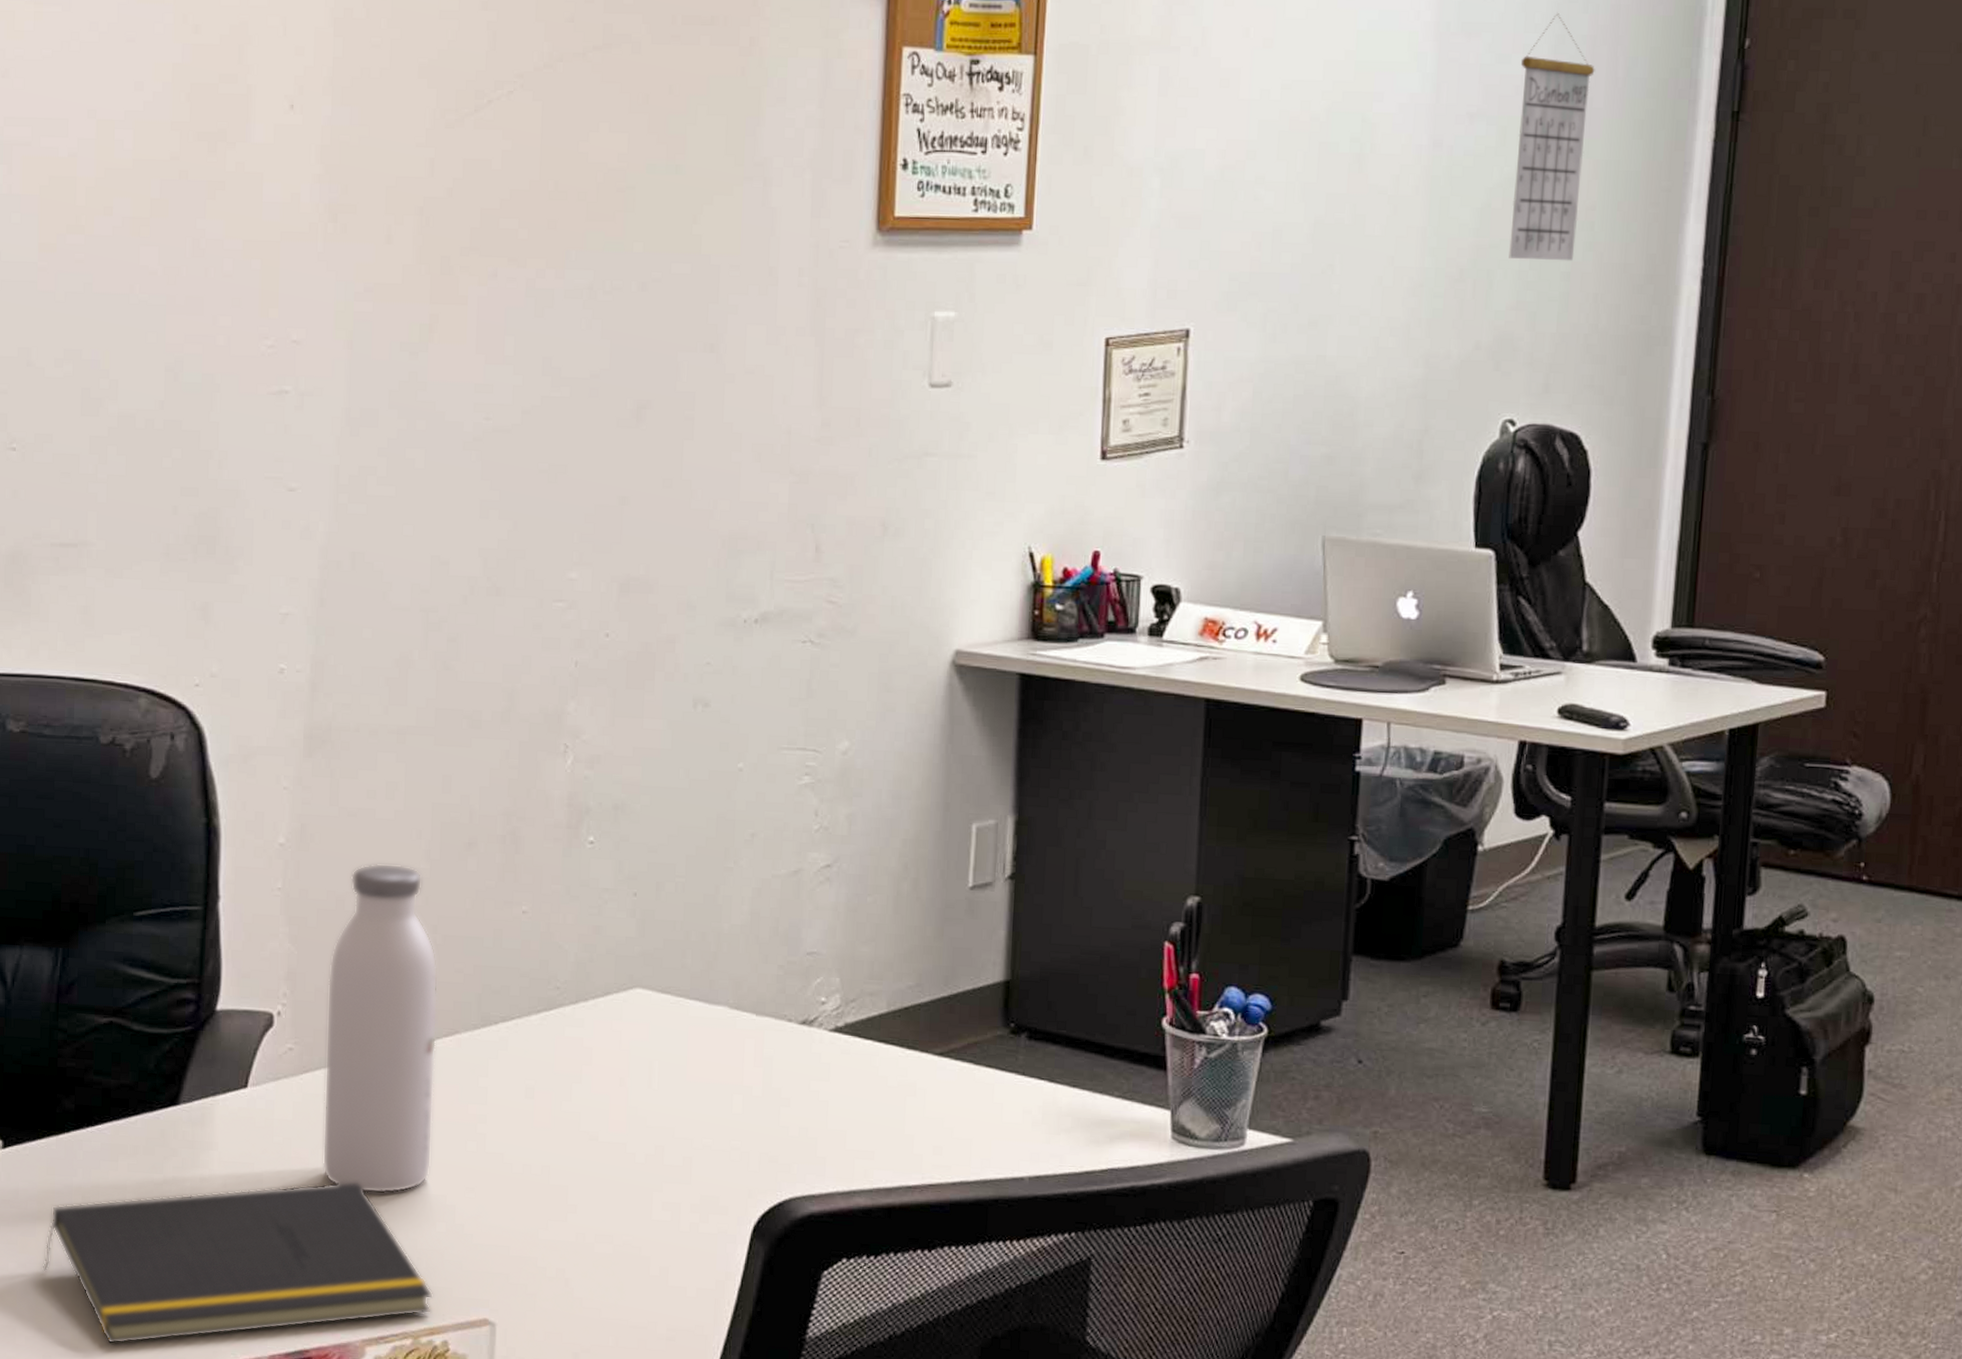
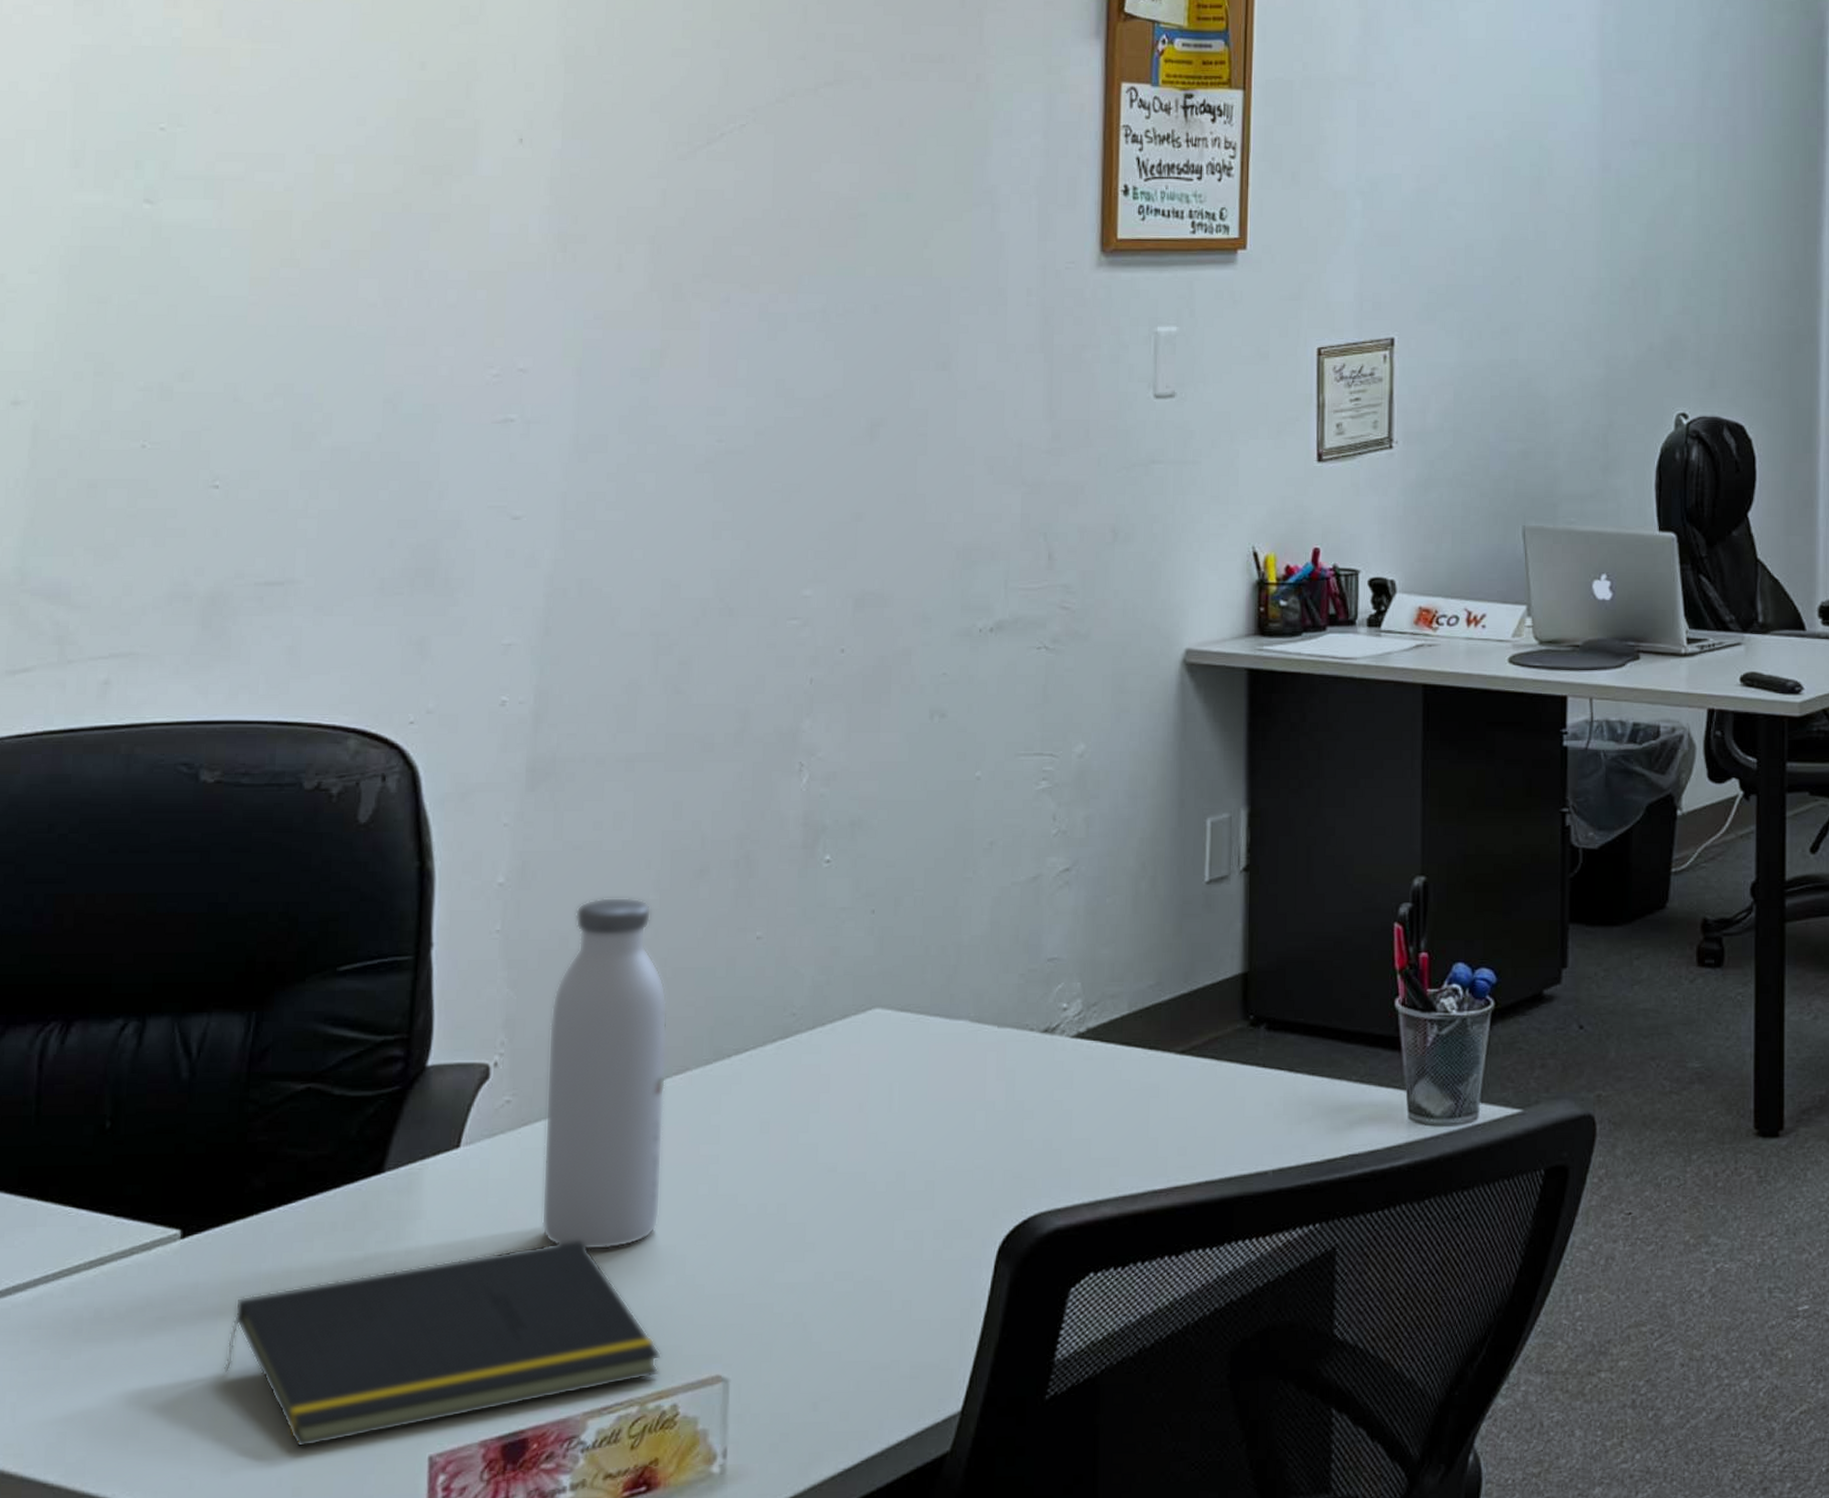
calendar: present [1509,13,1595,261] -> none [1673,53,1737,270]

